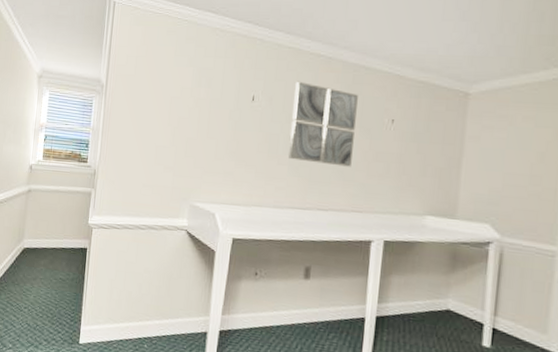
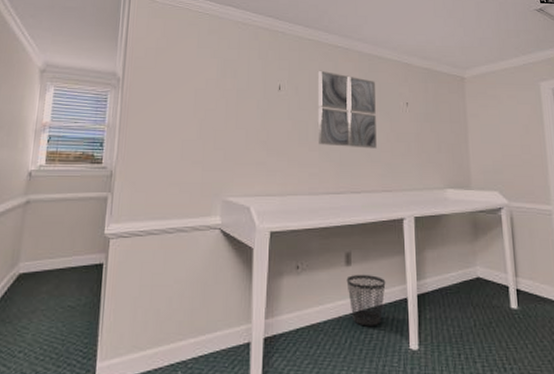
wastebasket: none [303,288,344,339] -> present [346,275,386,326]

